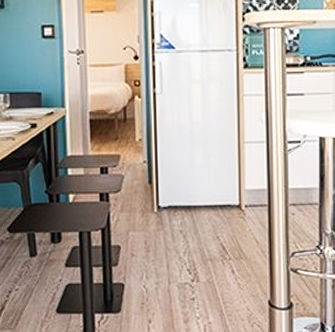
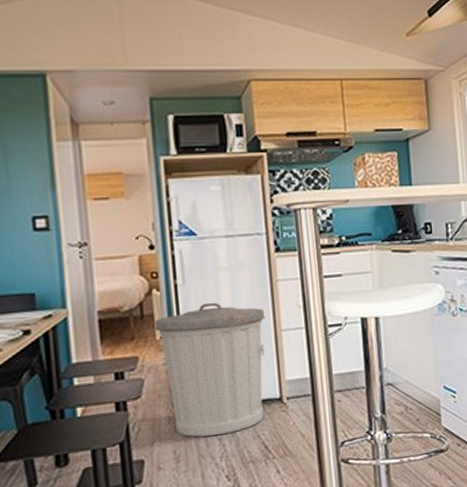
trash can: none [135,111,231,233] -> present [154,302,265,437]

